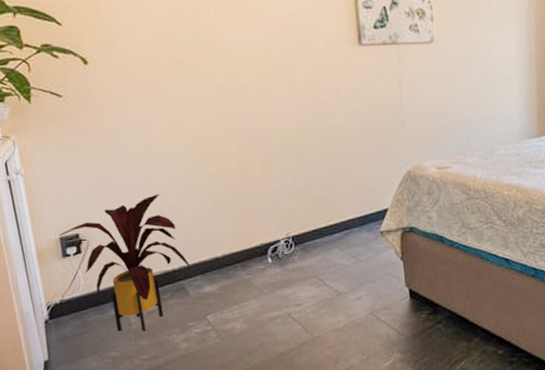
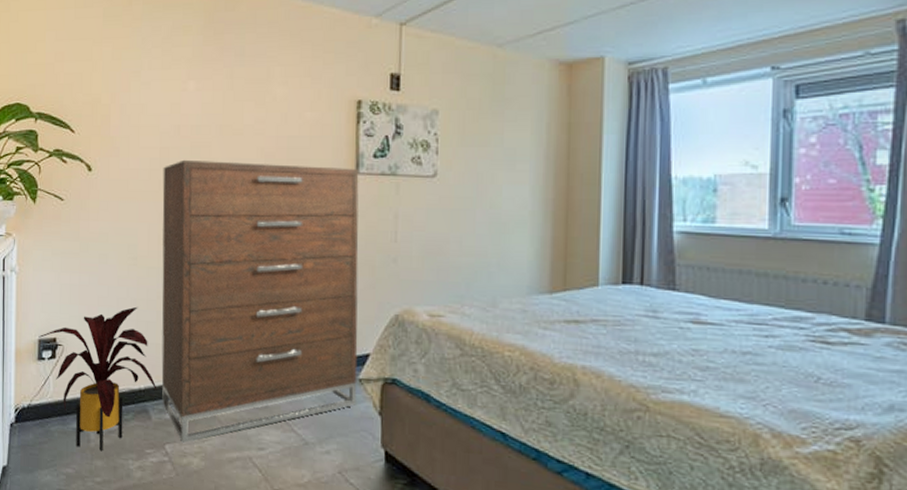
dresser: none [165,40,380,311] -> present [161,159,359,443]

